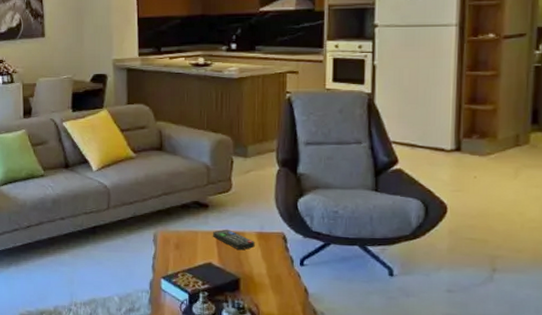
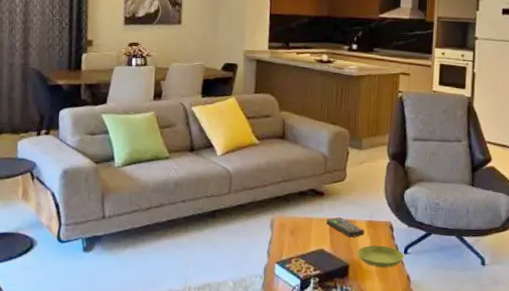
saucer: none [249,257,301,280] -> present [358,245,405,268]

